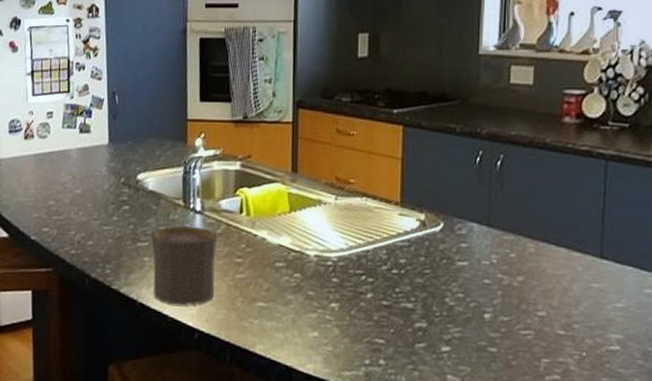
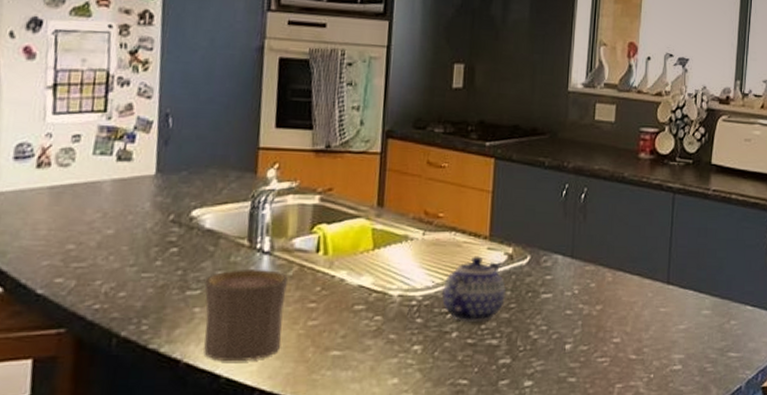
teapot: none [356,221,419,286] -> present [442,256,506,323]

